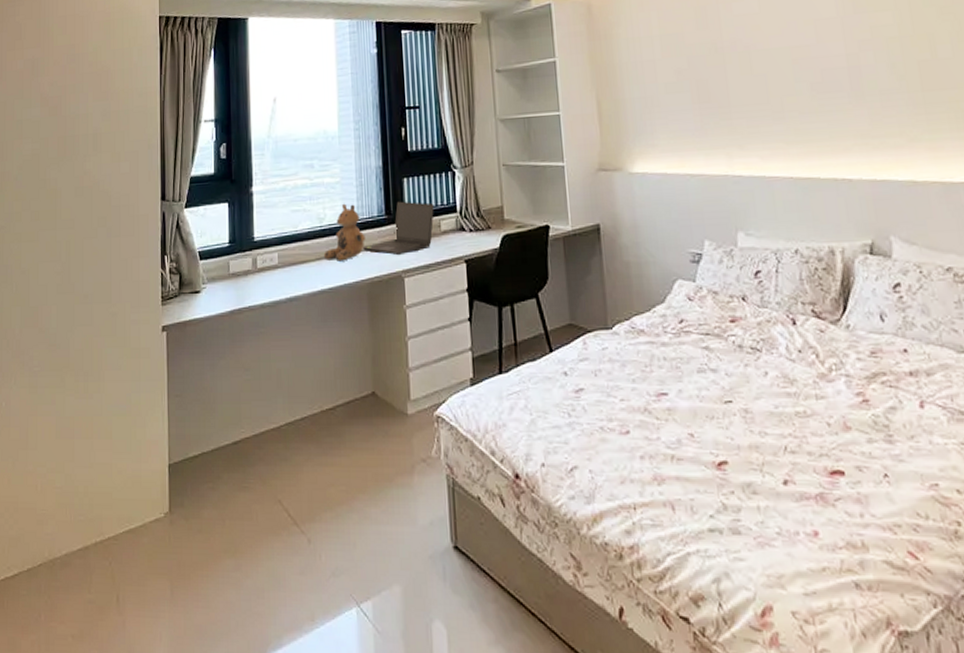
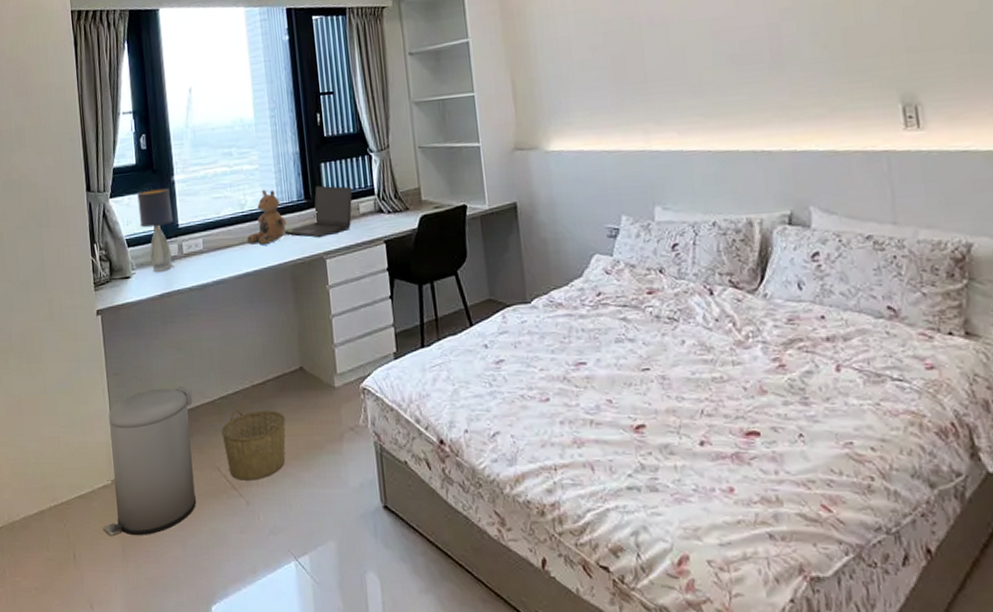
pedal bin: none [151,410,257,577] -> present [103,386,196,537]
table lamp: none [213,199,249,288] -> present [137,188,175,273]
basket: none [286,436,355,516] -> present [221,409,286,481]

